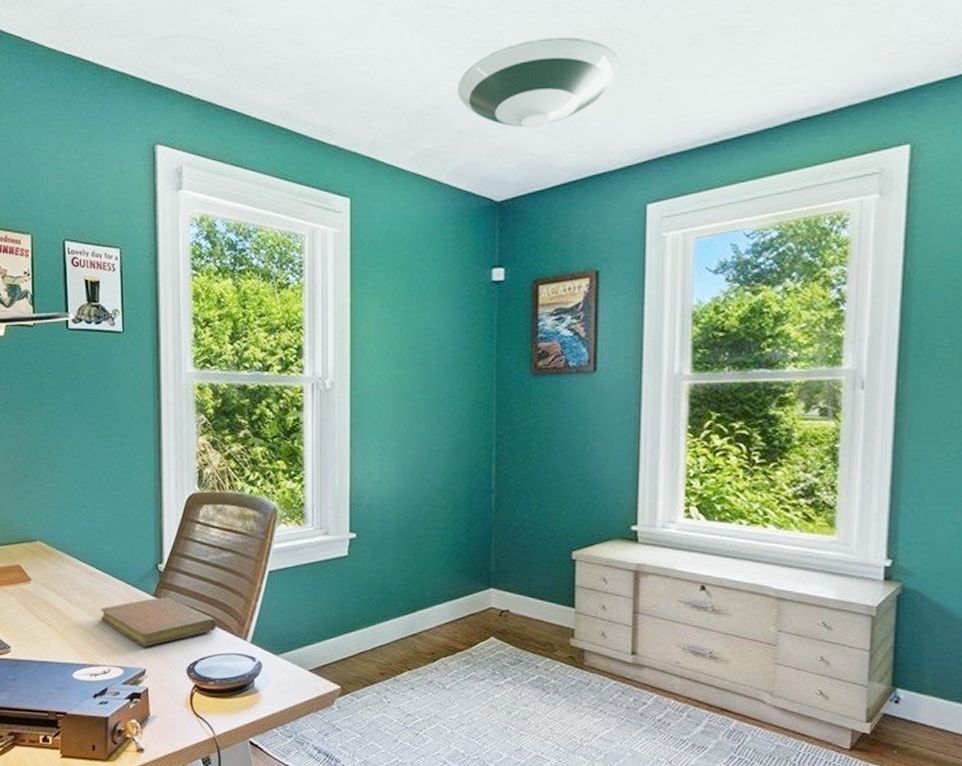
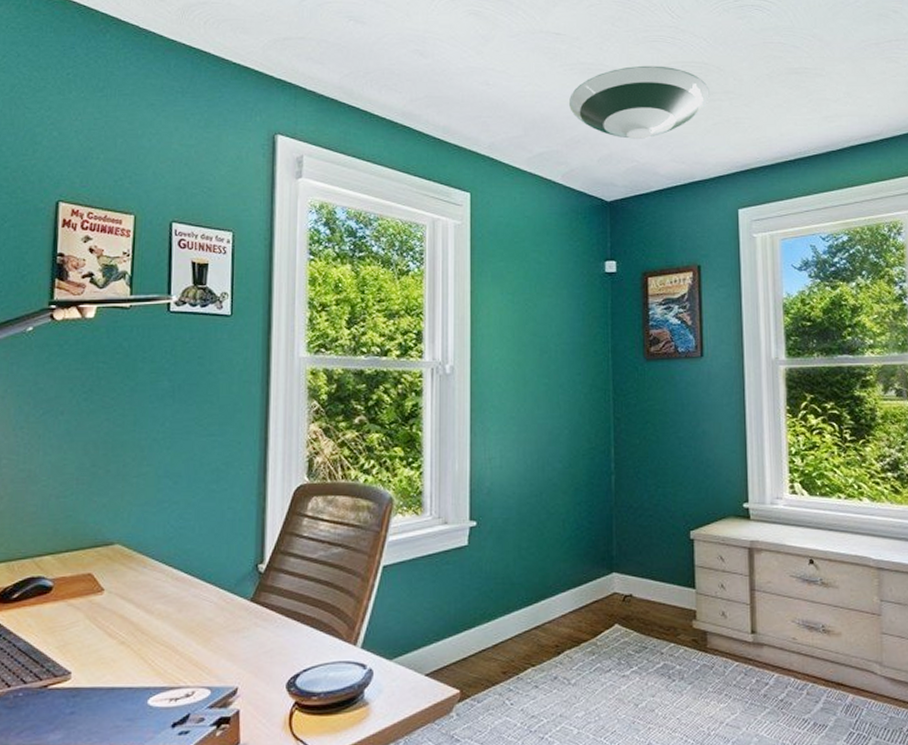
notebook: present [100,597,217,647] -> none [186,602,324,661]

